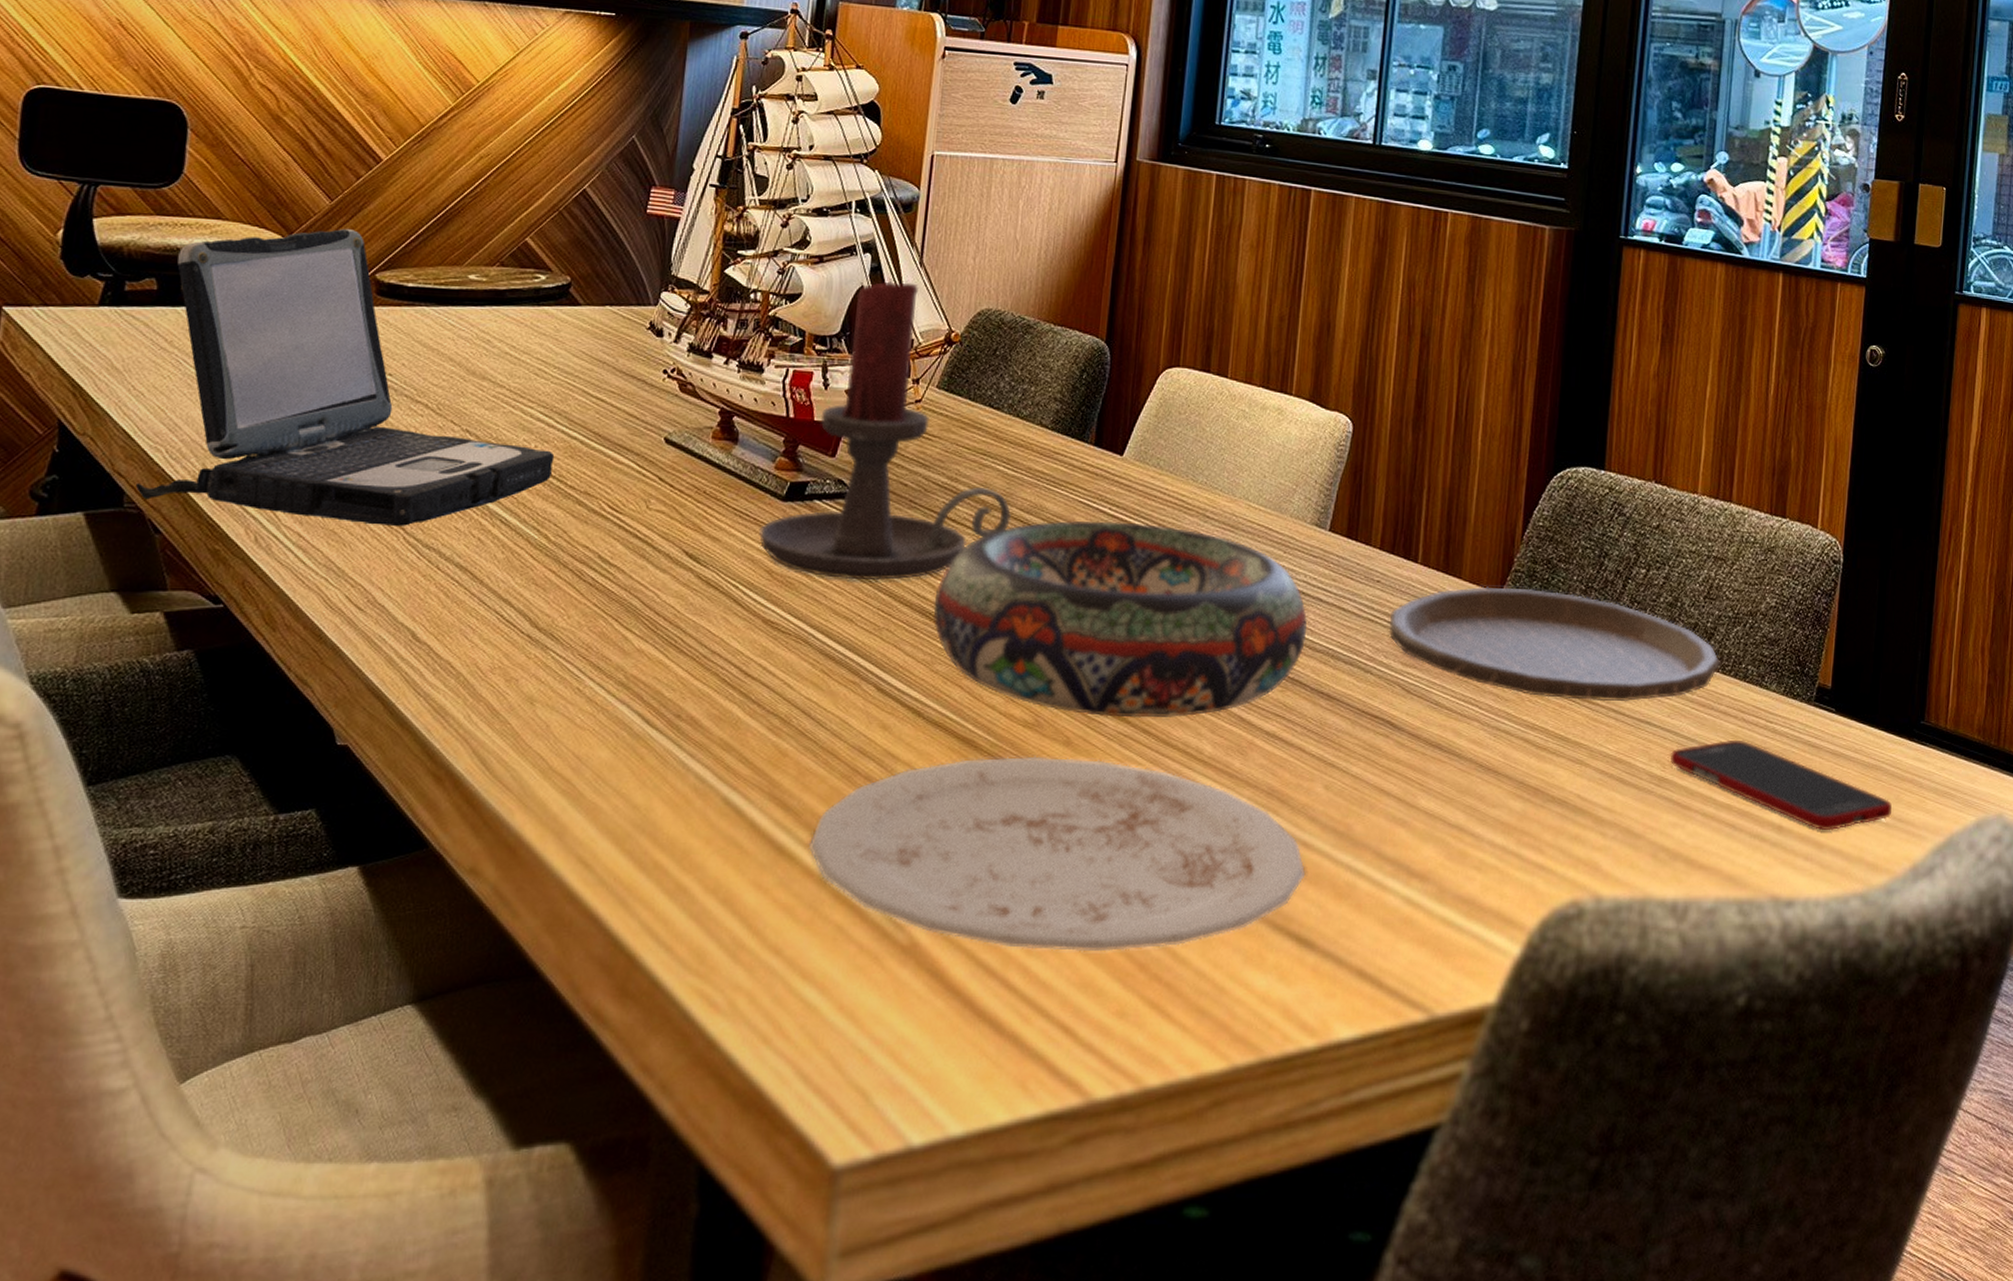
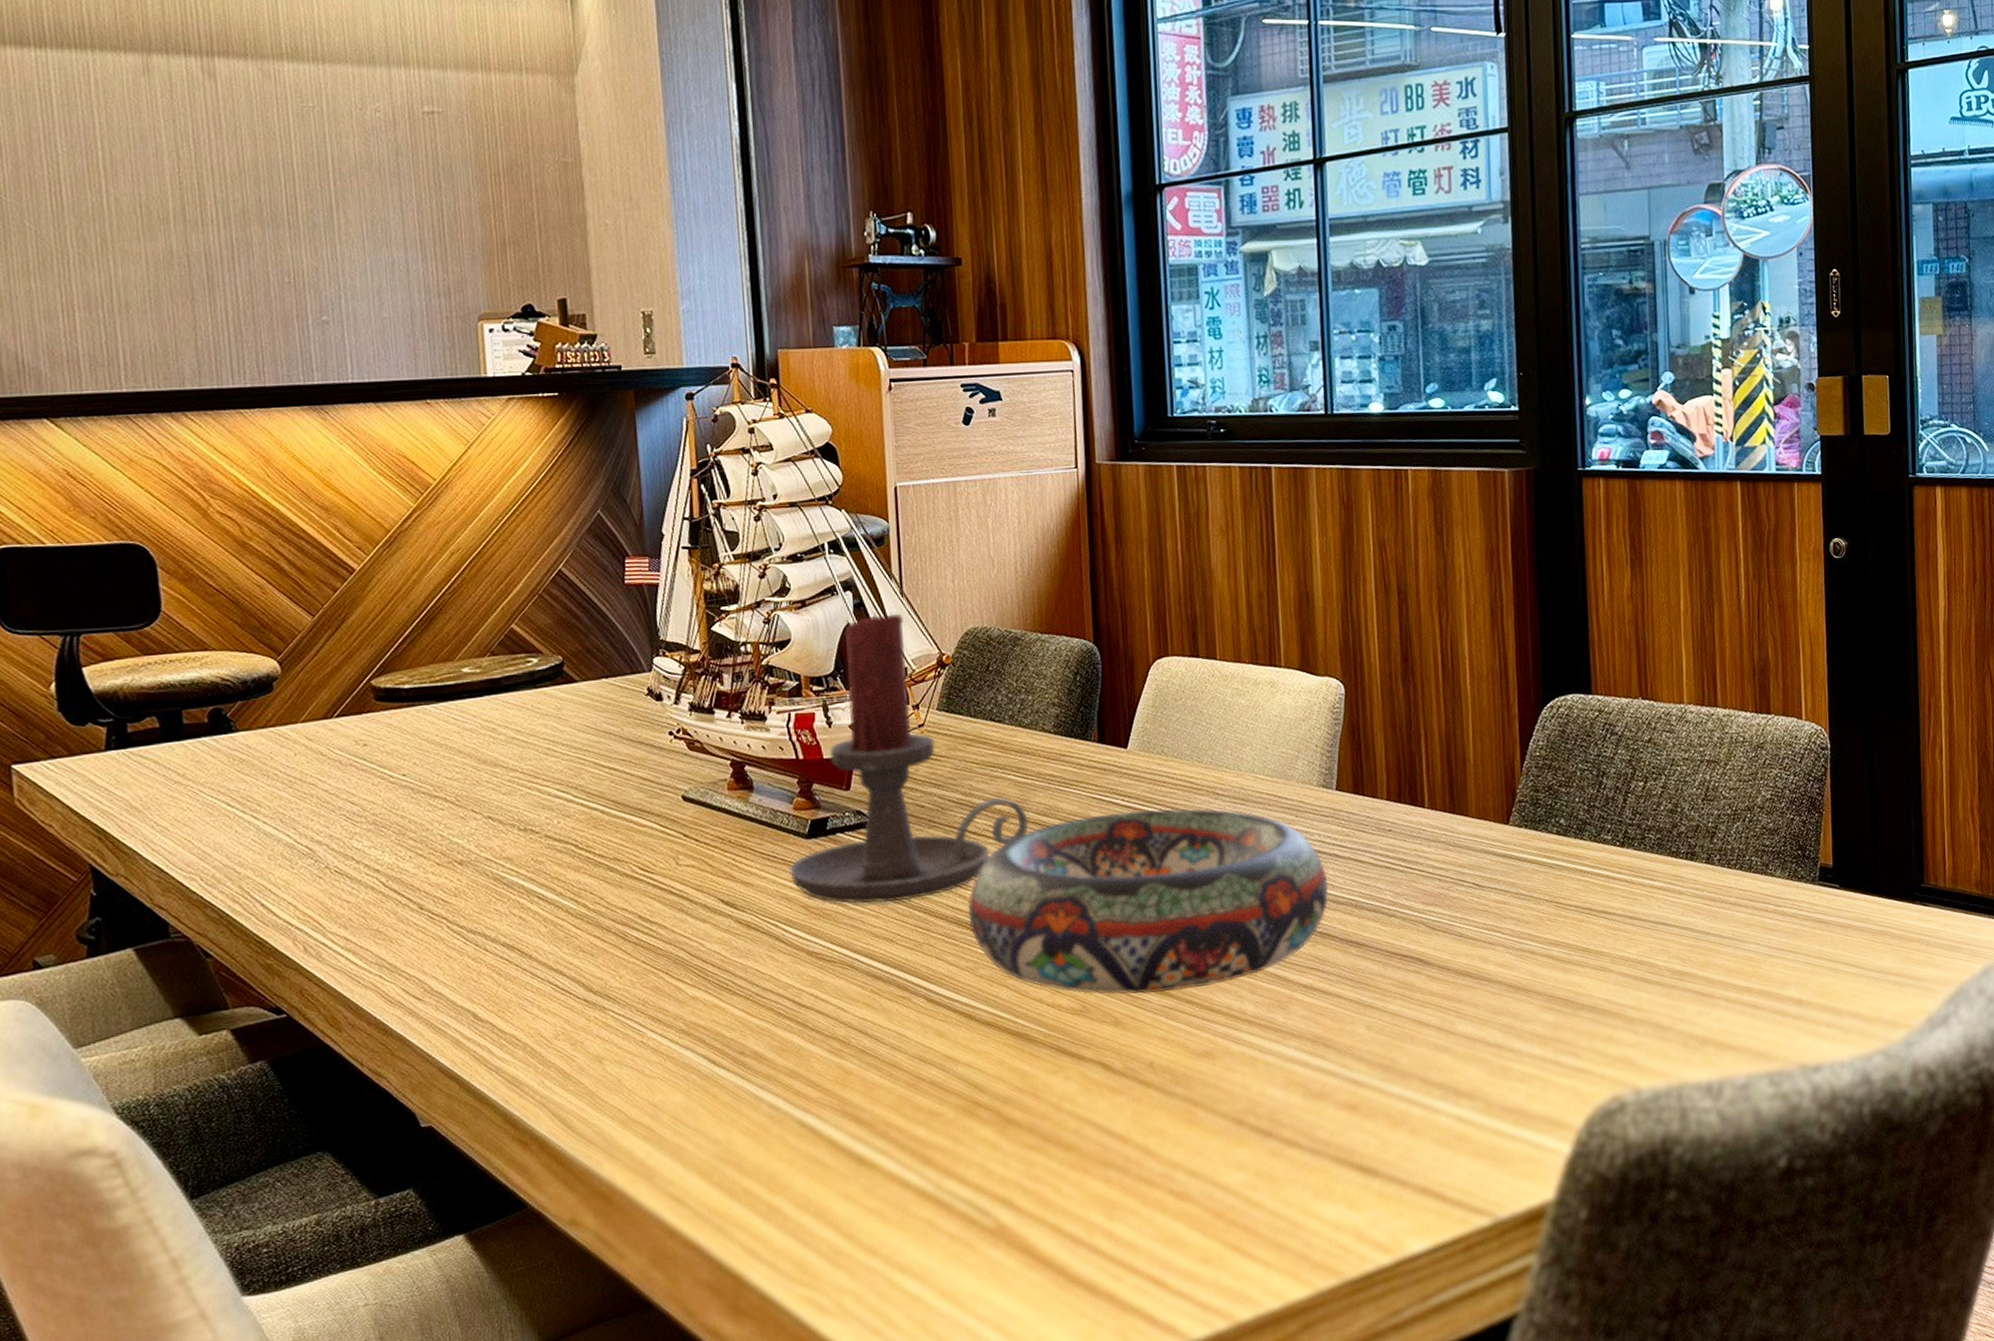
laptop: present [135,228,555,526] -> none [173,641,579,928]
plate: present [808,756,1306,952] -> none [886,1034,1360,1217]
plate: present [1388,586,1720,702] -> none [1405,814,1725,915]
cell phone: present [1670,739,1892,831] -> none [1688,926,1903,999]

